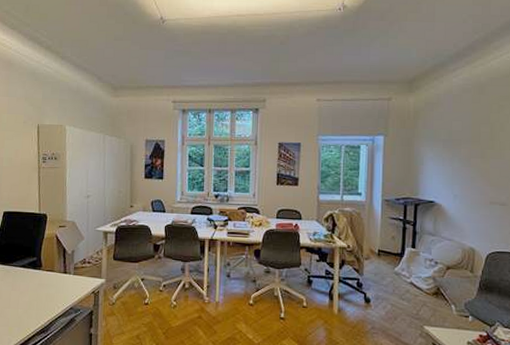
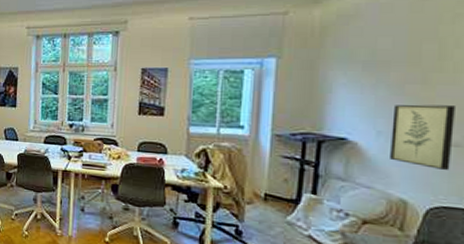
wall art: none [463,173,502,223] -> present [390,104,455,170]

